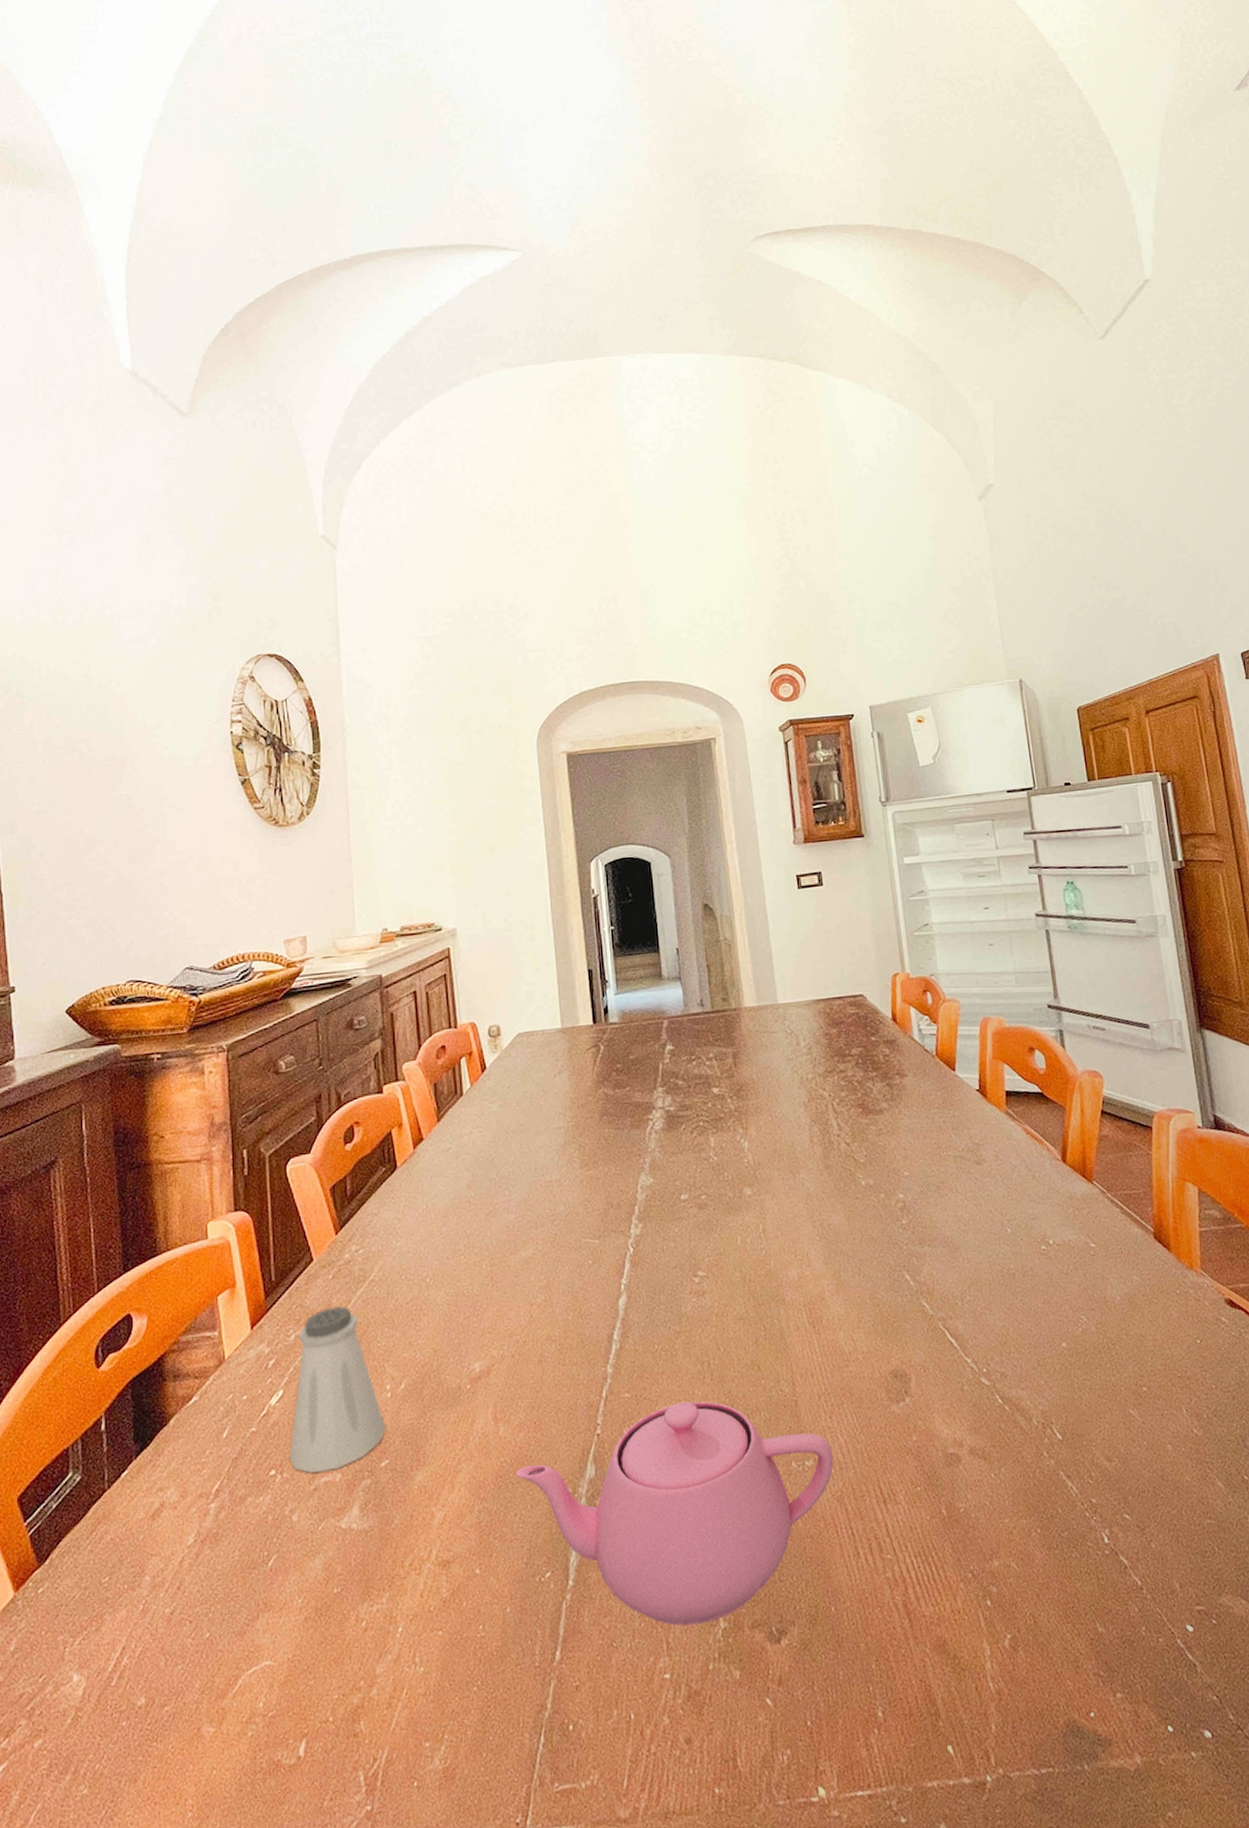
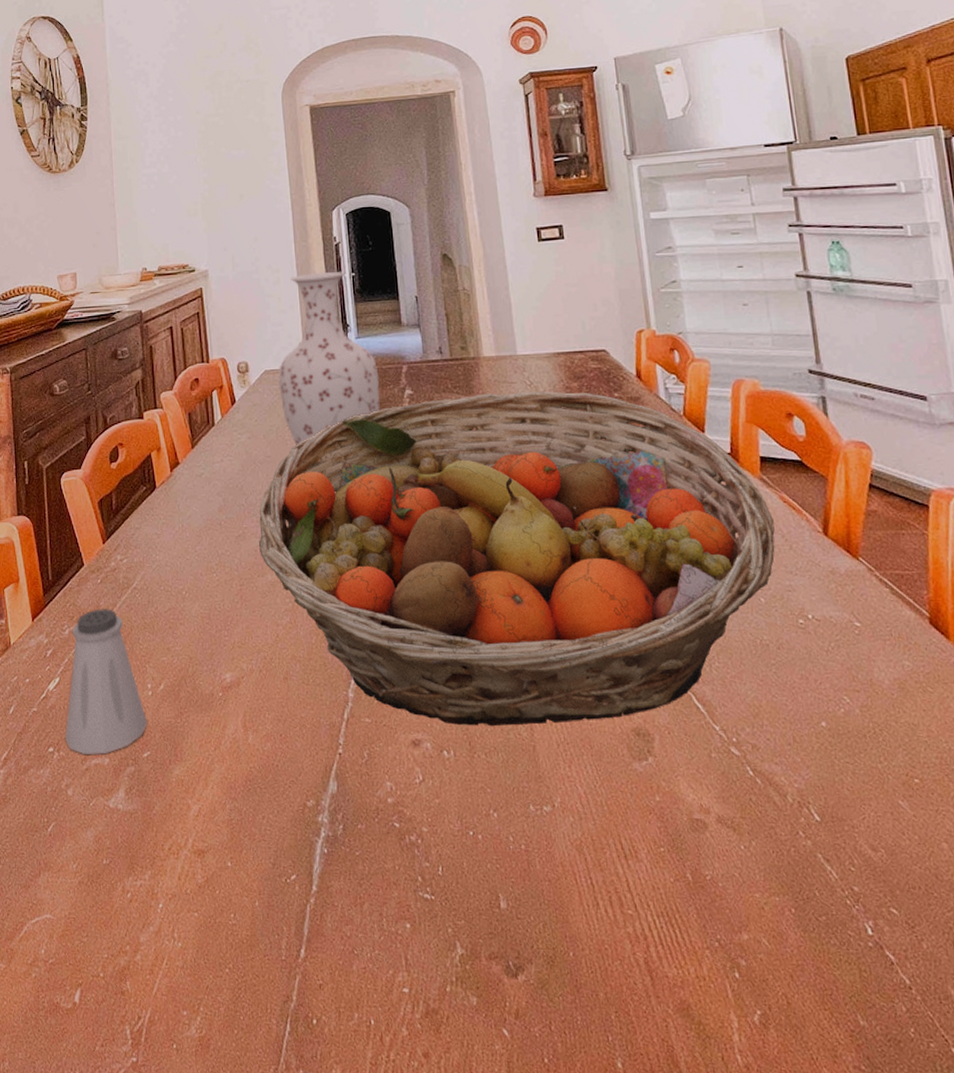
fruit basket: none [511,1038,1020,1389] -> present [259,390,775,727]
teapot: present [515,1401,834,1626] -> none [263,733,573,947]
vase: none [533,925,641,1111] -> present [278,272,381,445]

